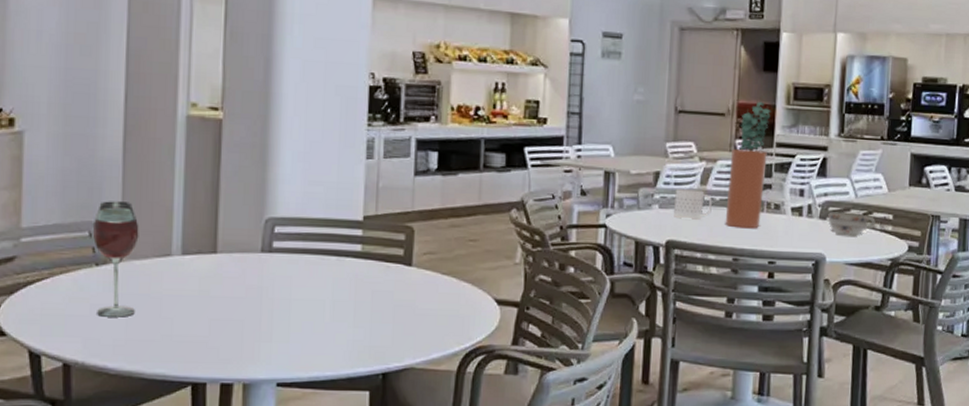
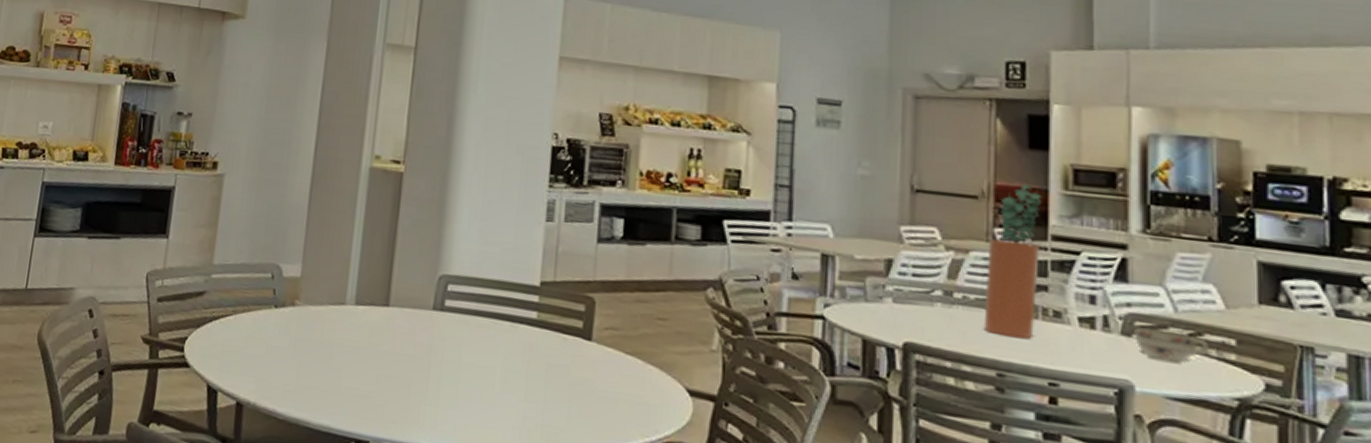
wineglass: present [92,201,139,317] -> none [272,245,318,362]
mug: present [674,189,712,220] -> none [913,281,965,321]

